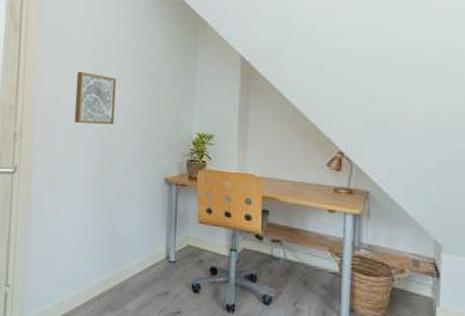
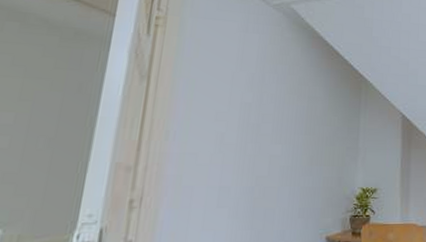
wall art: present [74,72,117,125] -> none [218,127,273,185]

